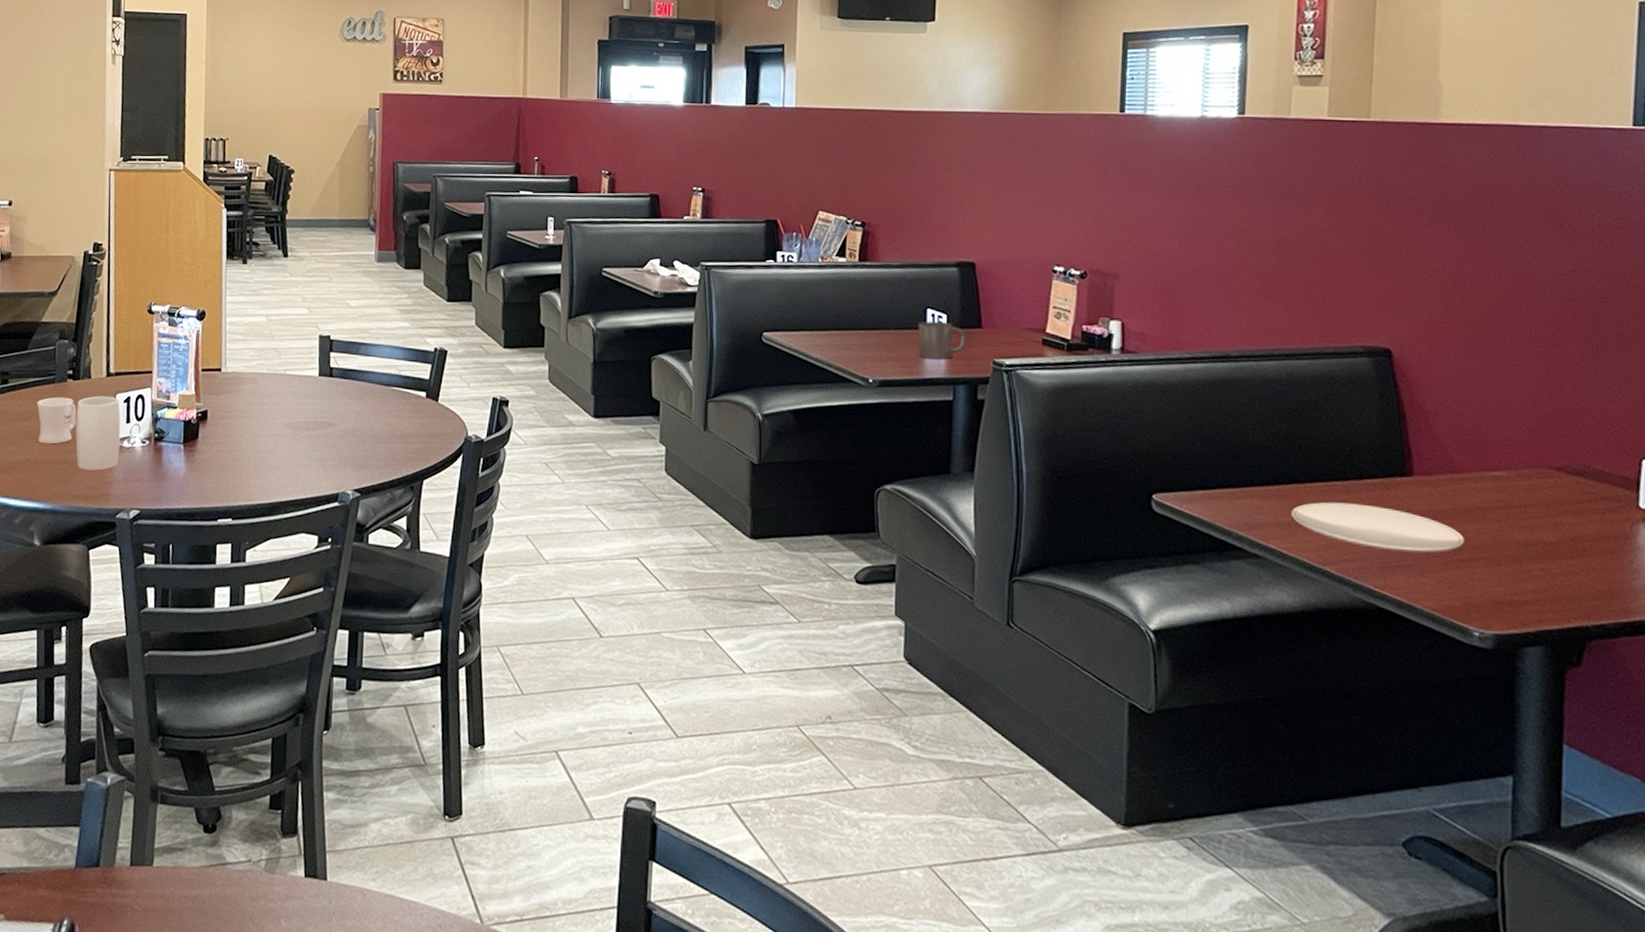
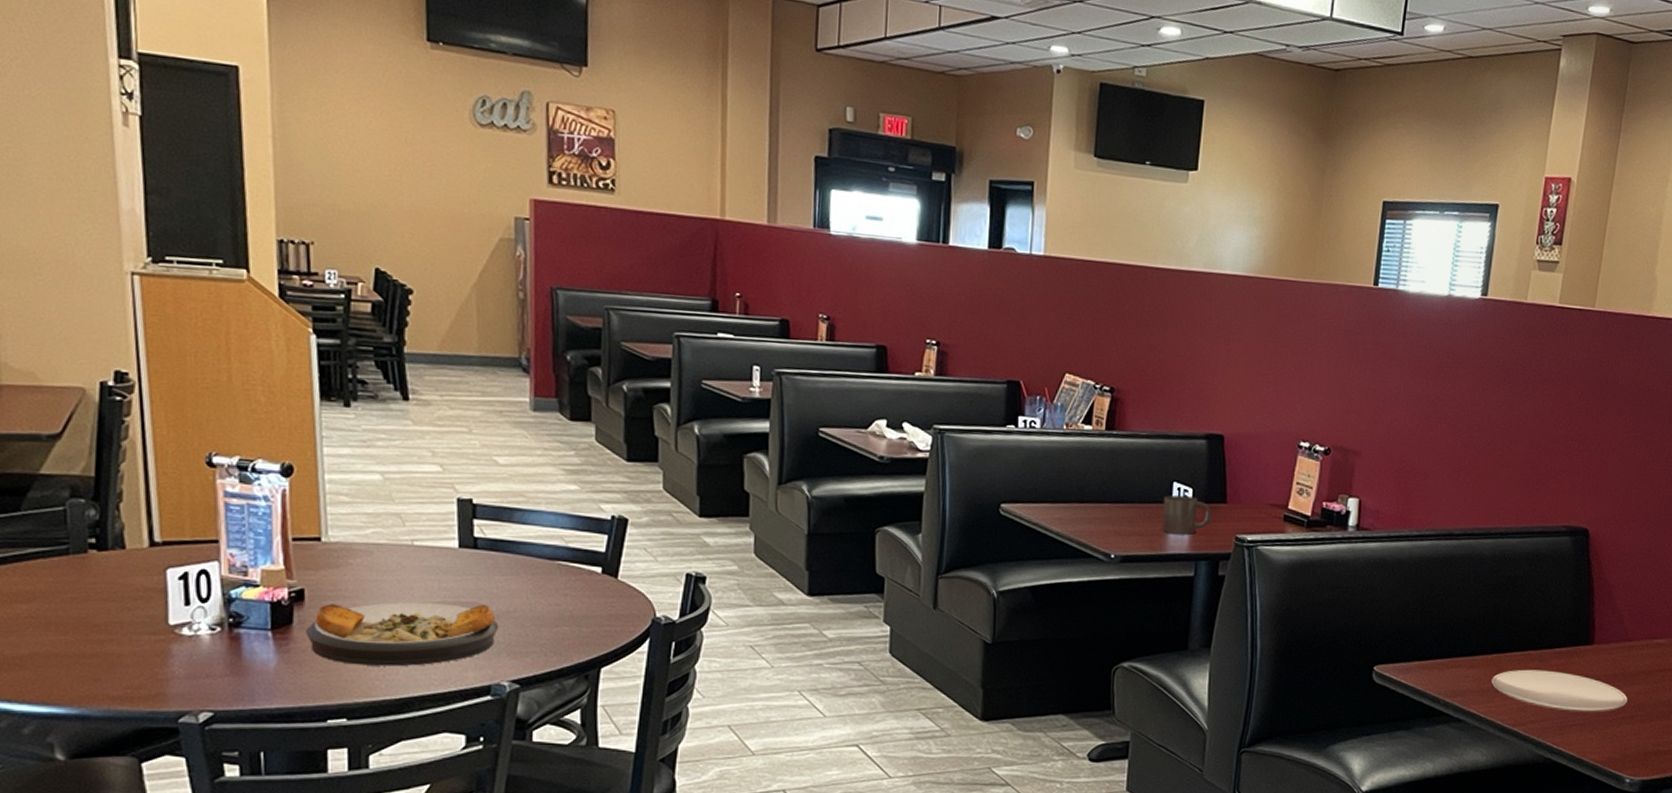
mug: present [36,397,77,445] -> none [42,572,108,634]
cup: present [75,395,121,470] -> none [106,571,178,665]
plate: none [207,421,346,476] -> present [306,602,499,667]

